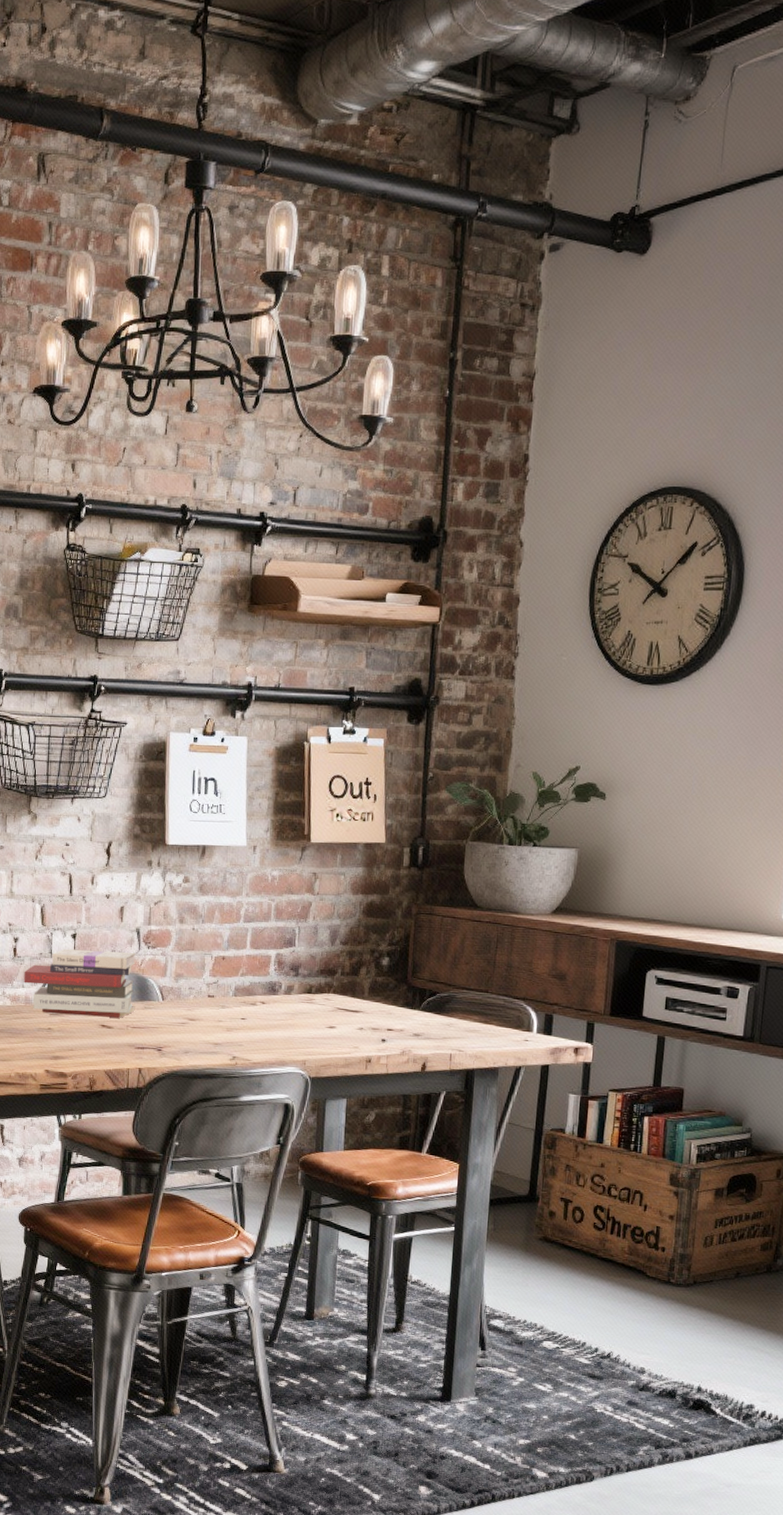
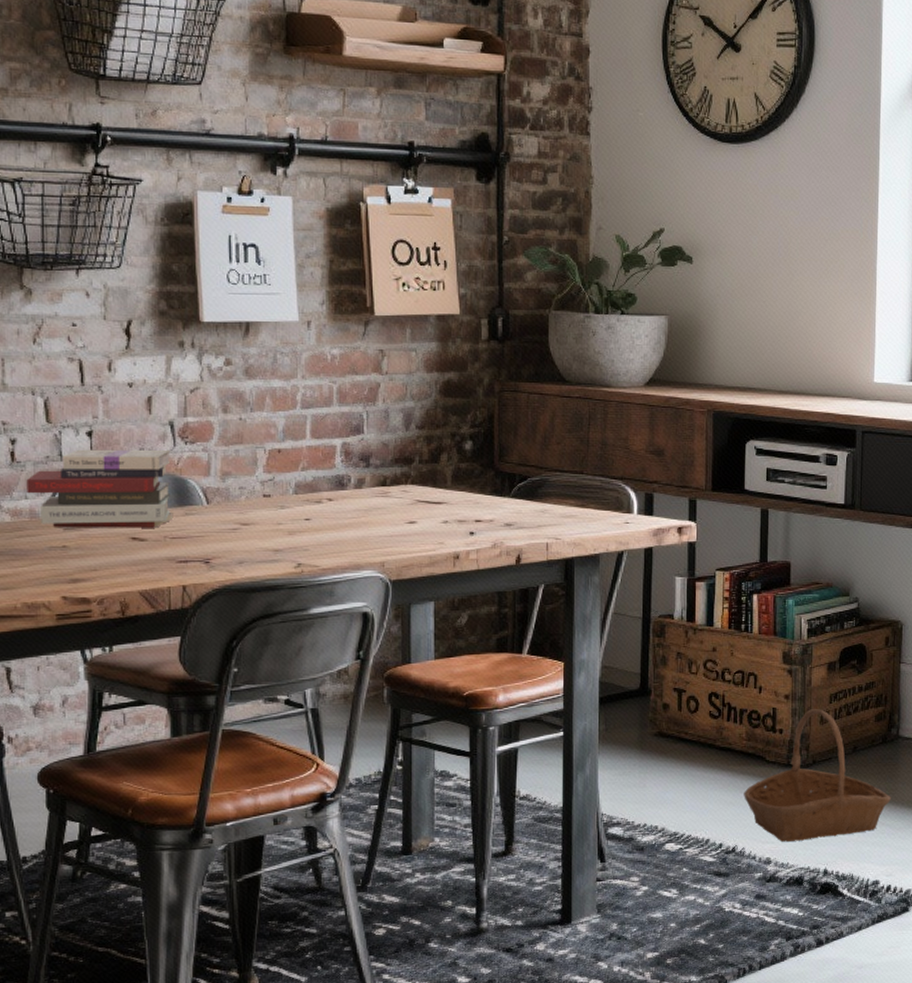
basket: none [622,1230,772,1357] -> present [744,708,891,842]

